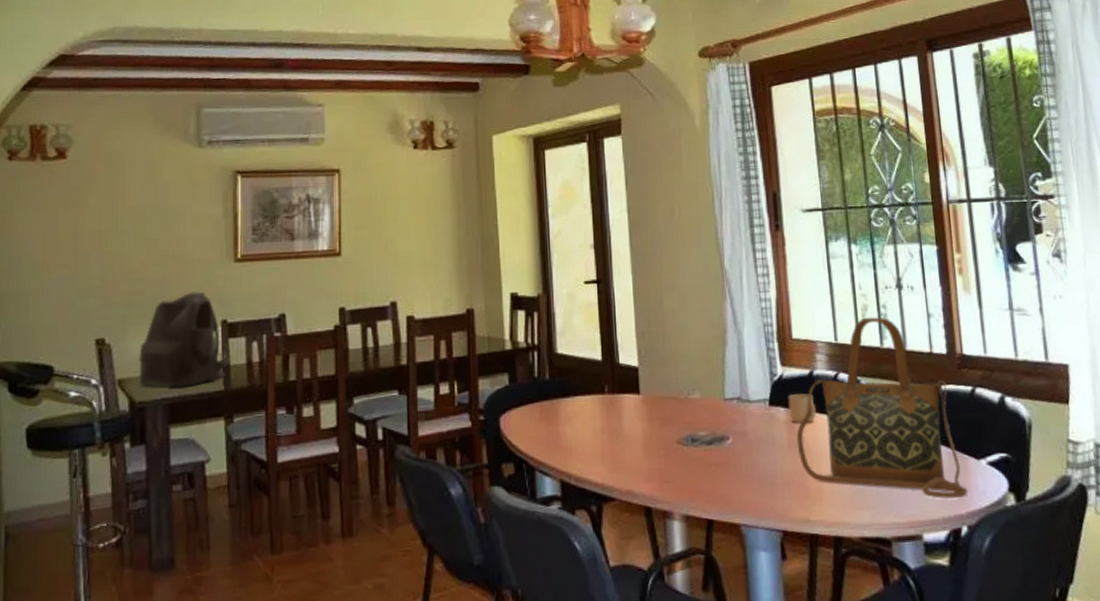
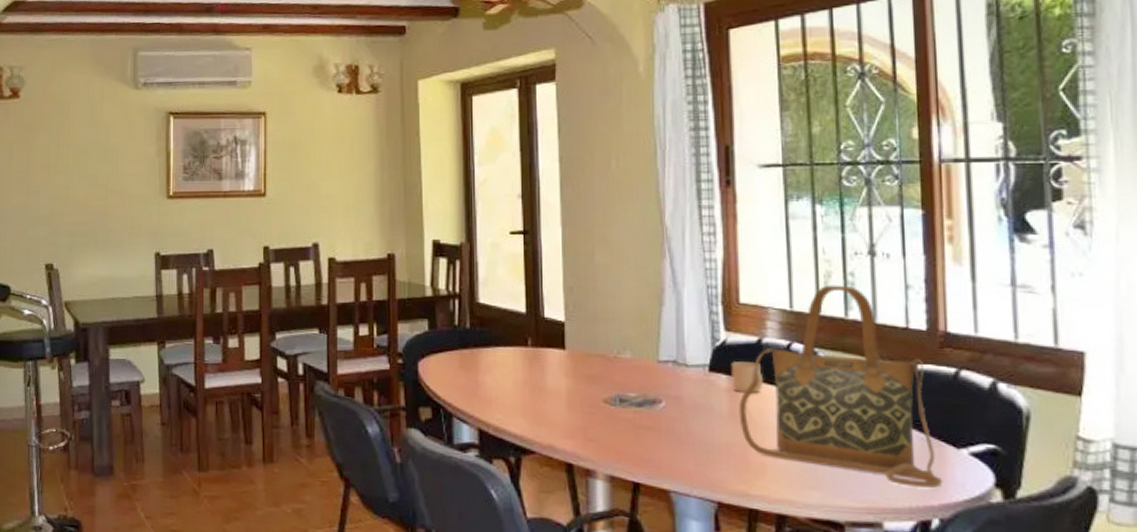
backpack: present [139,291,227,388] -> none [82,225,160,313]

